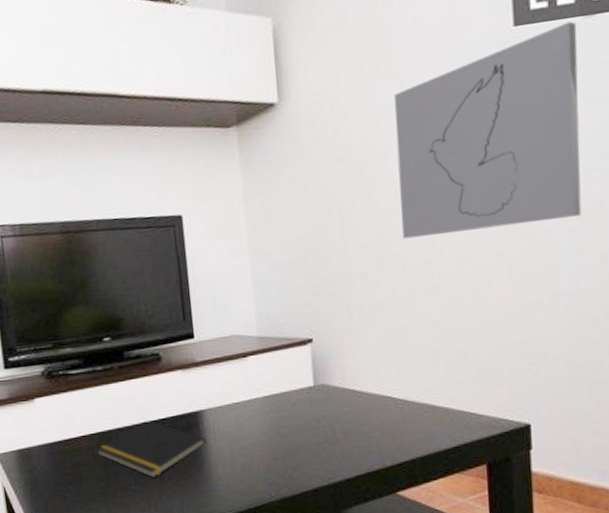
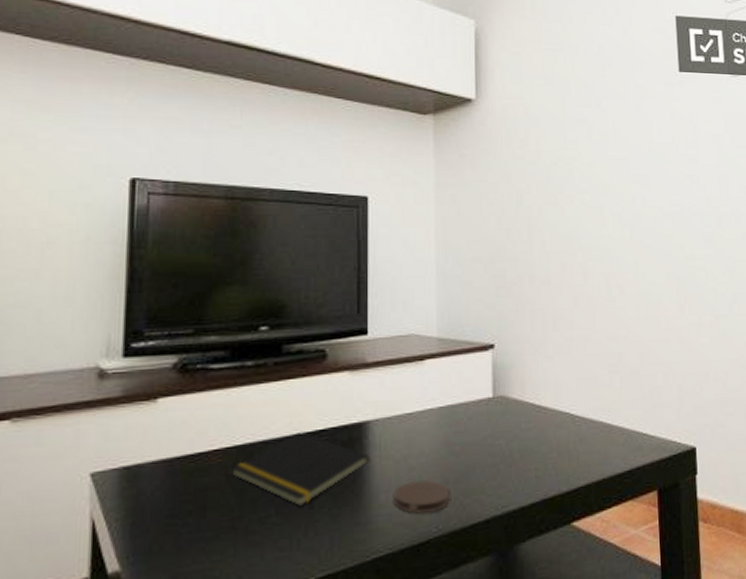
coaster: none [229,457,280,485] -> present [393,480,450,515]
wall art: present [394,21,582,239] -> none [581,77,734,249]

